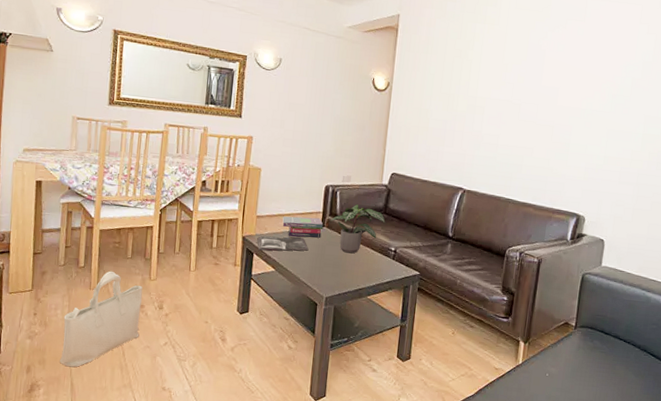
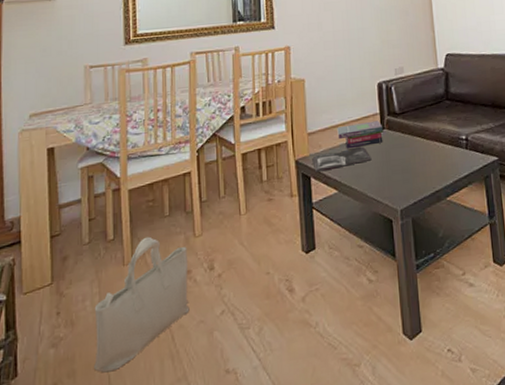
potted plant: present [330,204,386,254] -> none [389,96,450,153]

